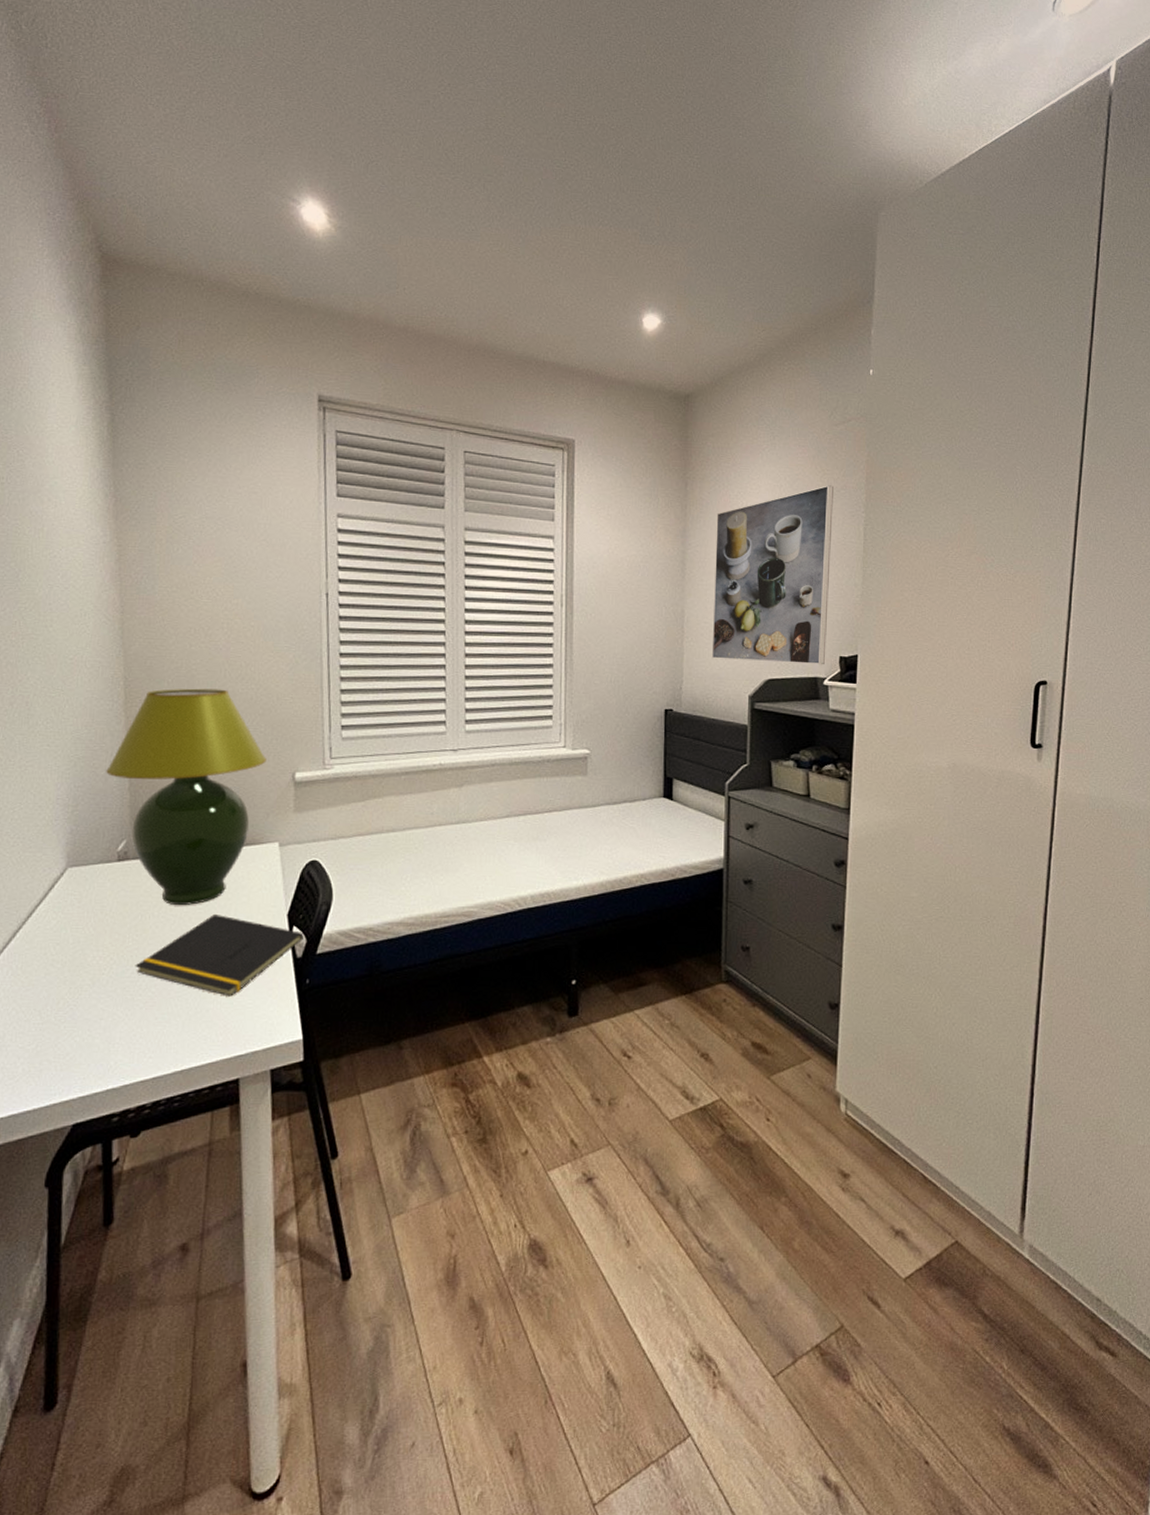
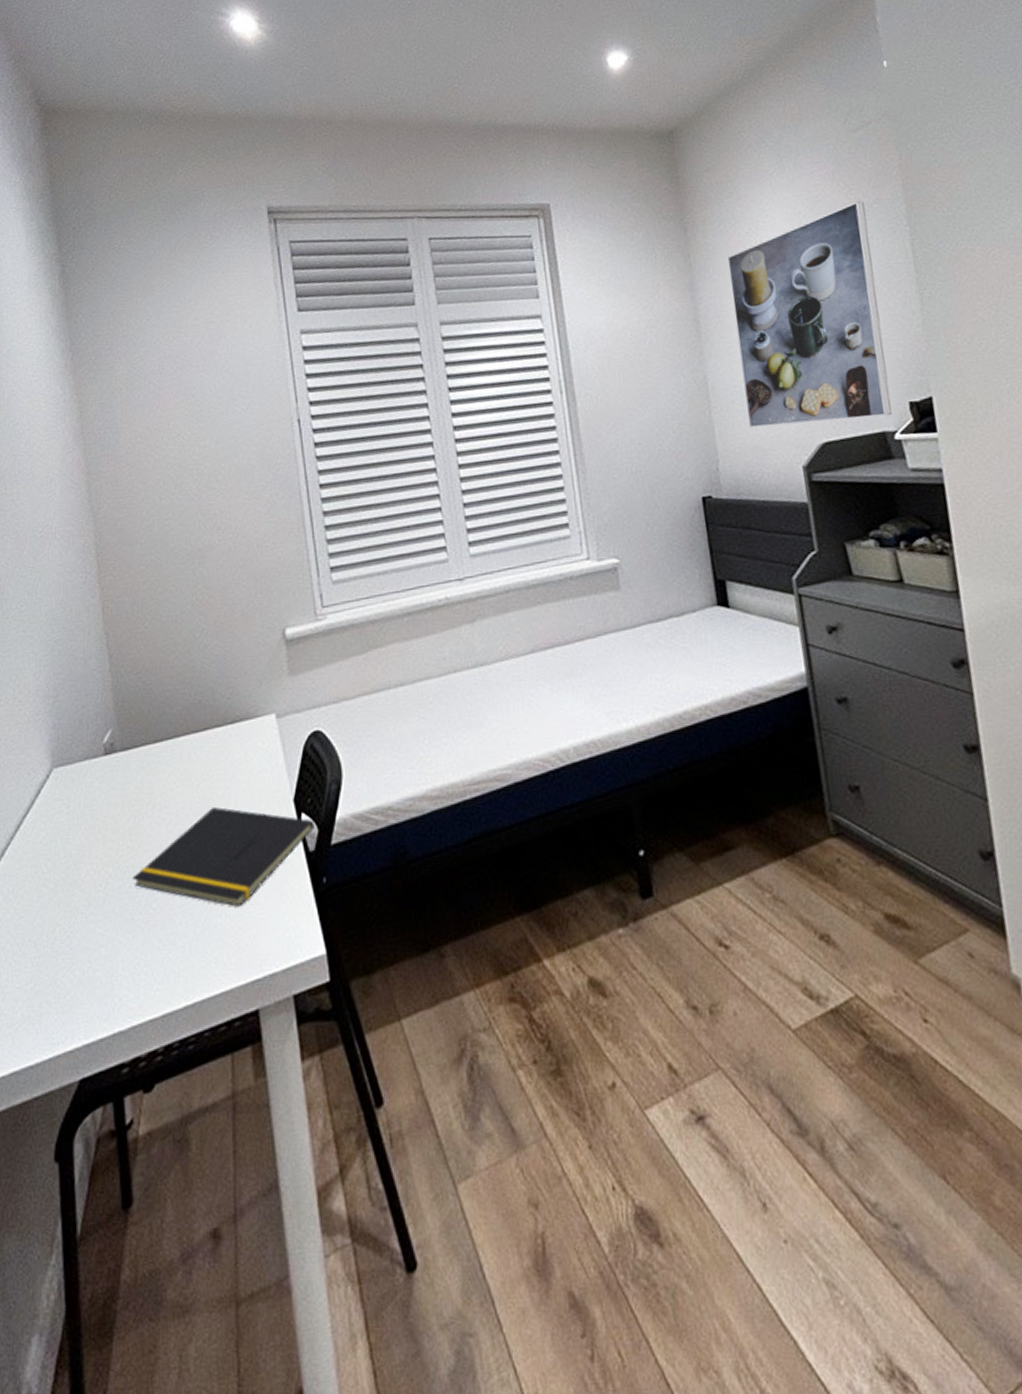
table lamp: present [106,688,267,905] -> none [85,543,253,801]

